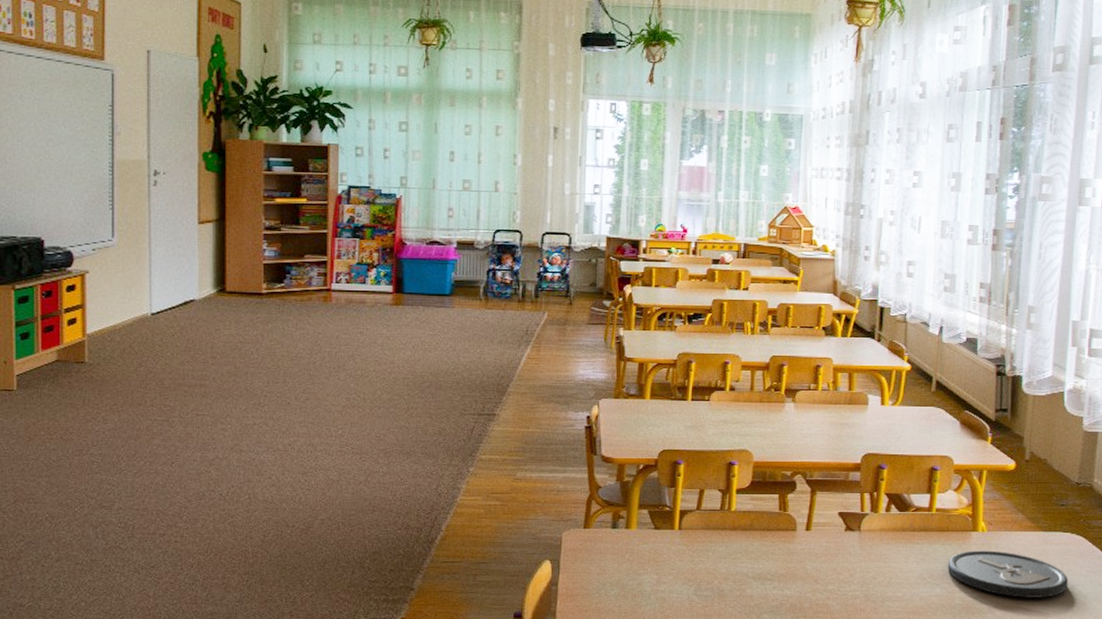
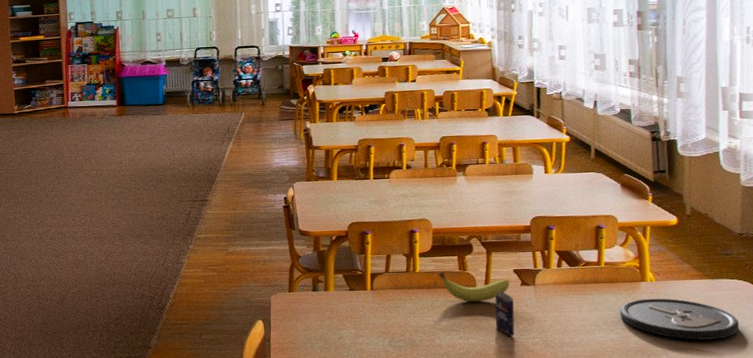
fruit: none [755,511,834,547] -> present [438,271,510,302]
crayon box: none [815,535,835,588] -> present [495,290,515,337]

